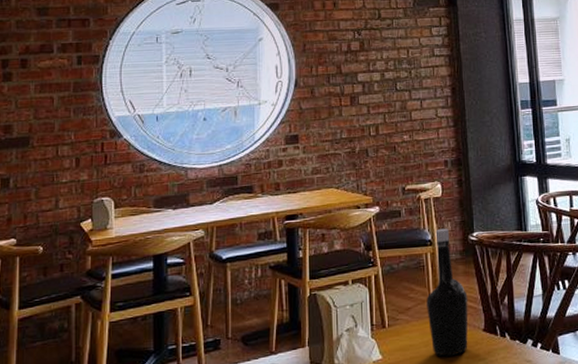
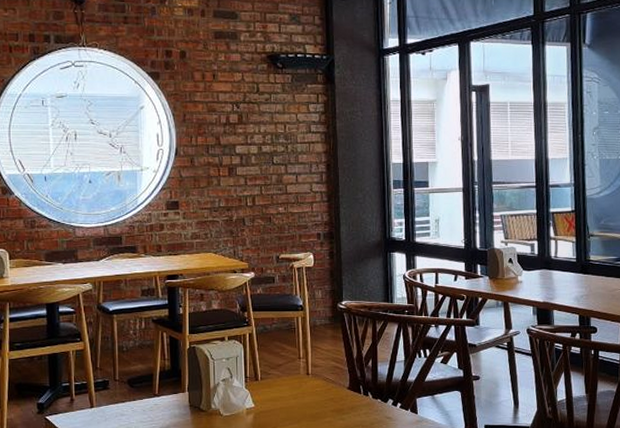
bottle: present [426,228,468,357] -> none [296,296,335,409]

